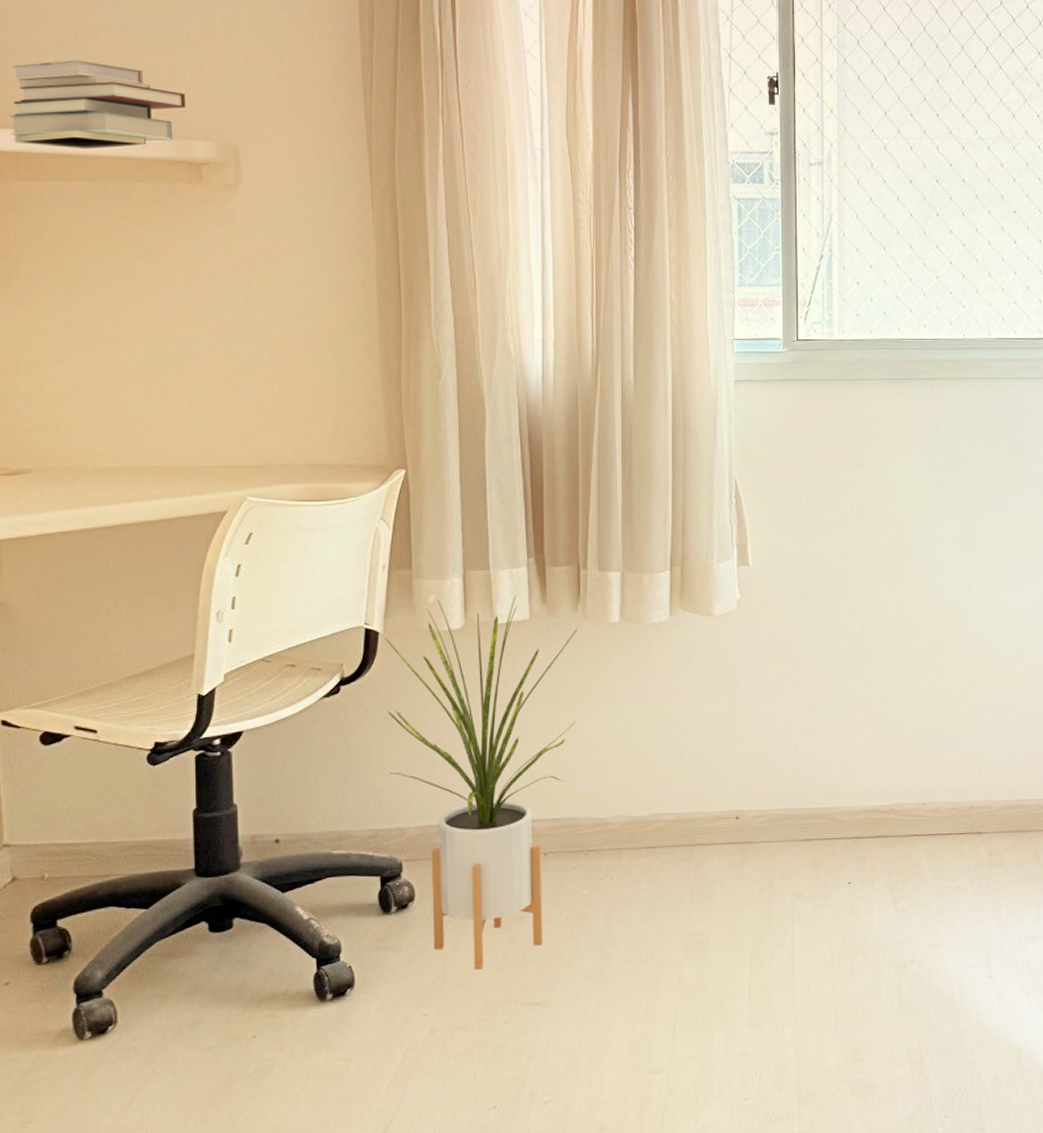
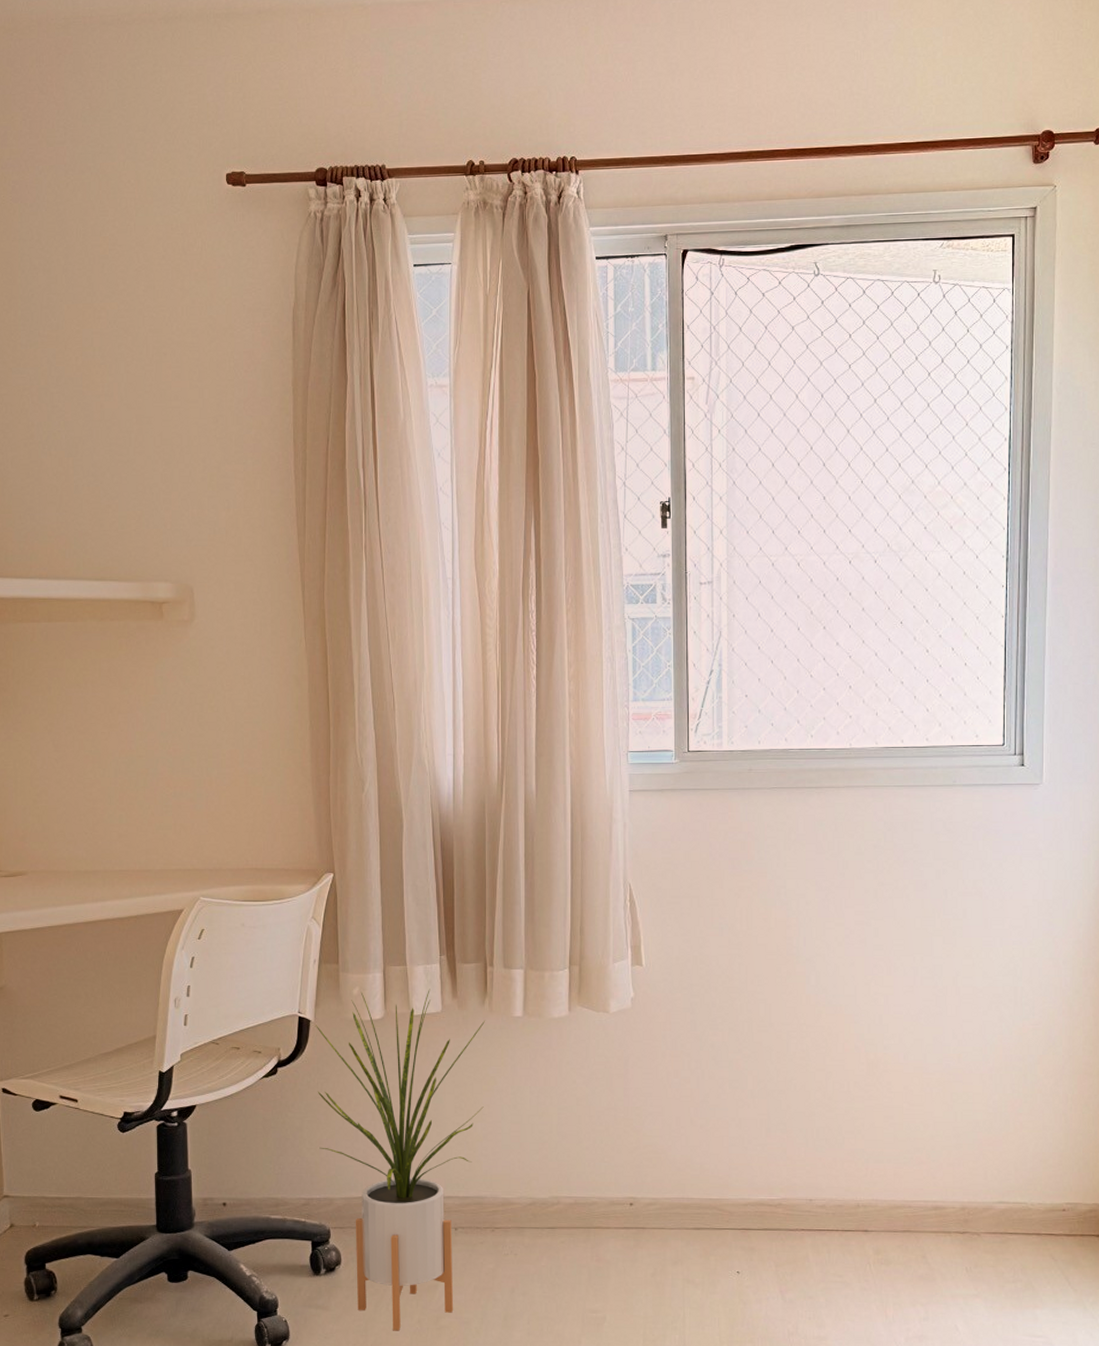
books: present [10,60,185,150] -> none [9,516,149,594]

